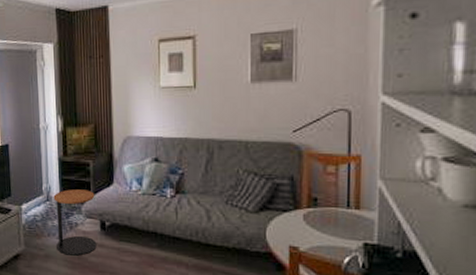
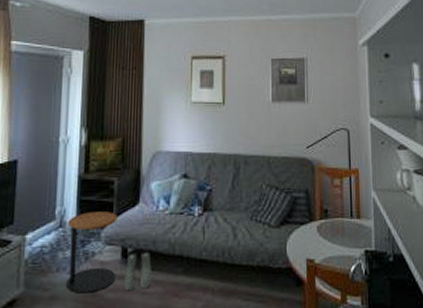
boots: none [104,225,128,258] -> present [123,251,152,291]

